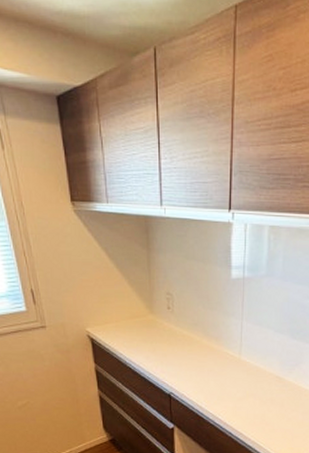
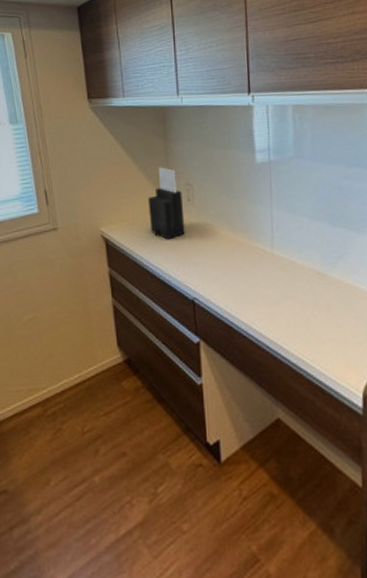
knife block: none [130,276,164,343] -> present [147,167,185,240]

